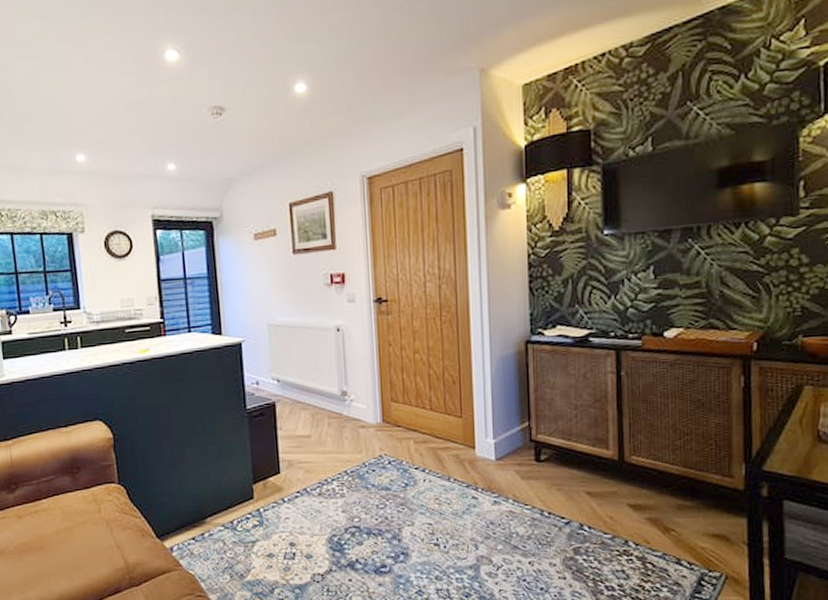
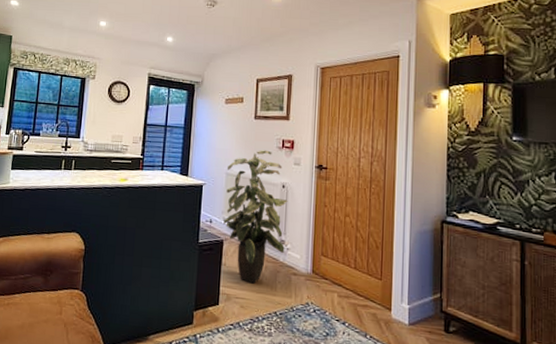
indoor plant: none [268,290,348,445] -> present [223,150,288,284]

